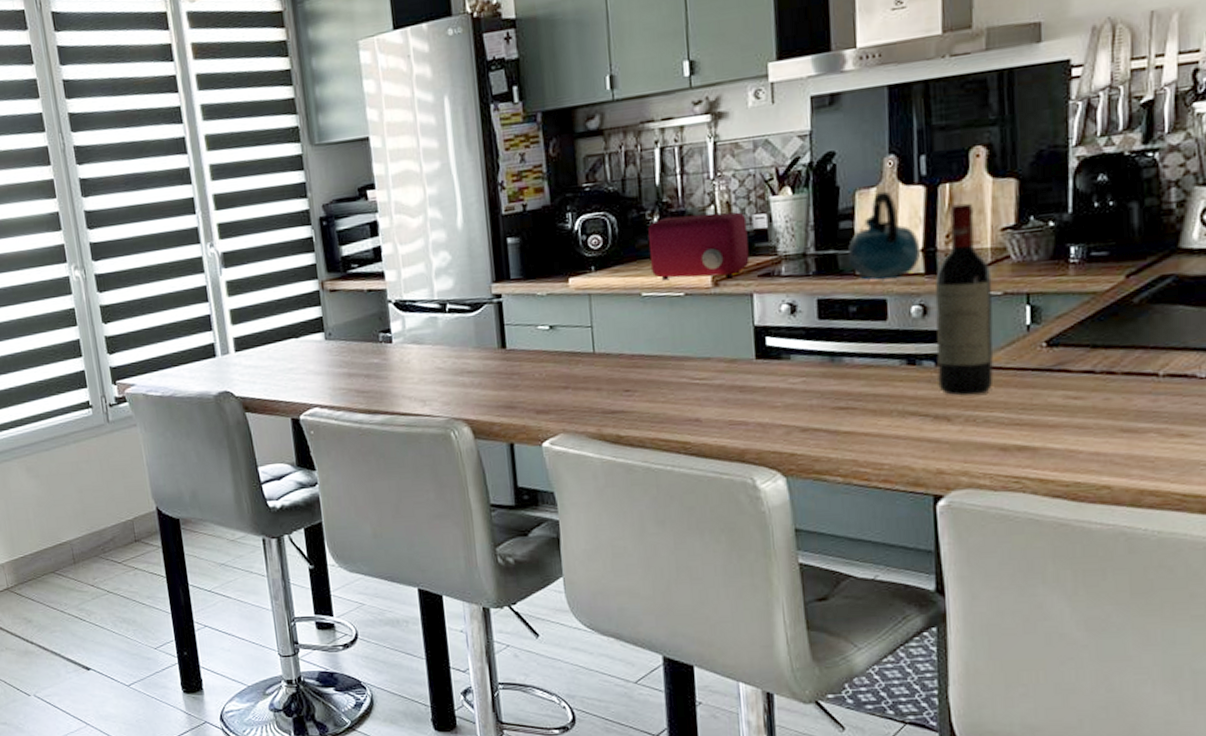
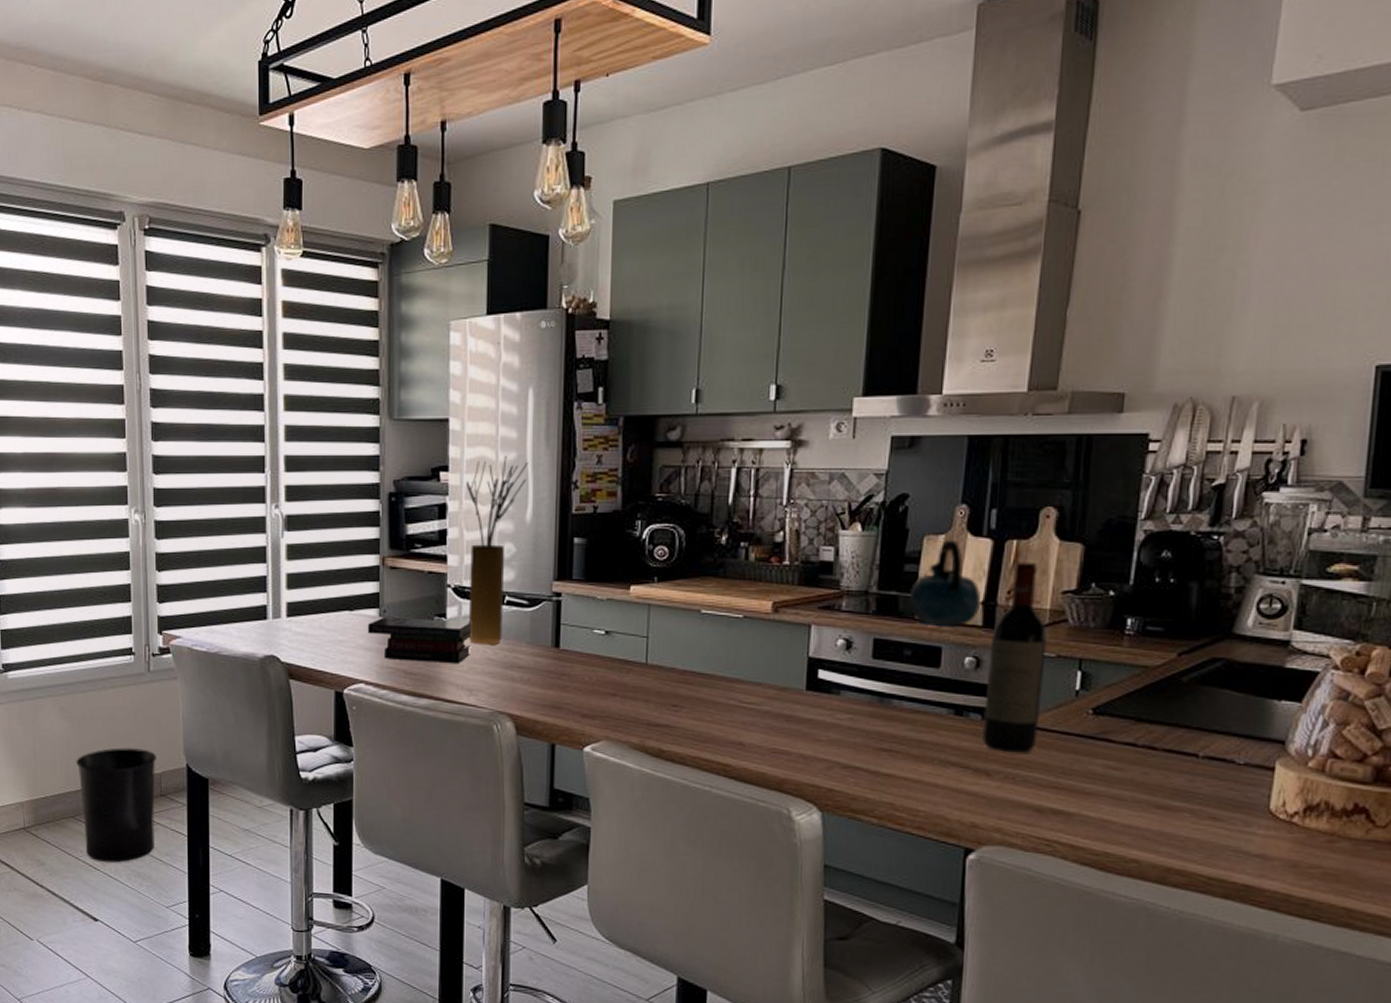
waste bin: none [49,498,136,612] -> present [76,747,158,863]
books: none [315,333,419,381] -> present [367,616,472,664]
vase: none [393,165,453,356] -> present [465,455,529,646]
toaster: present [647,212,750,279] -> none [714,537,814,605]

